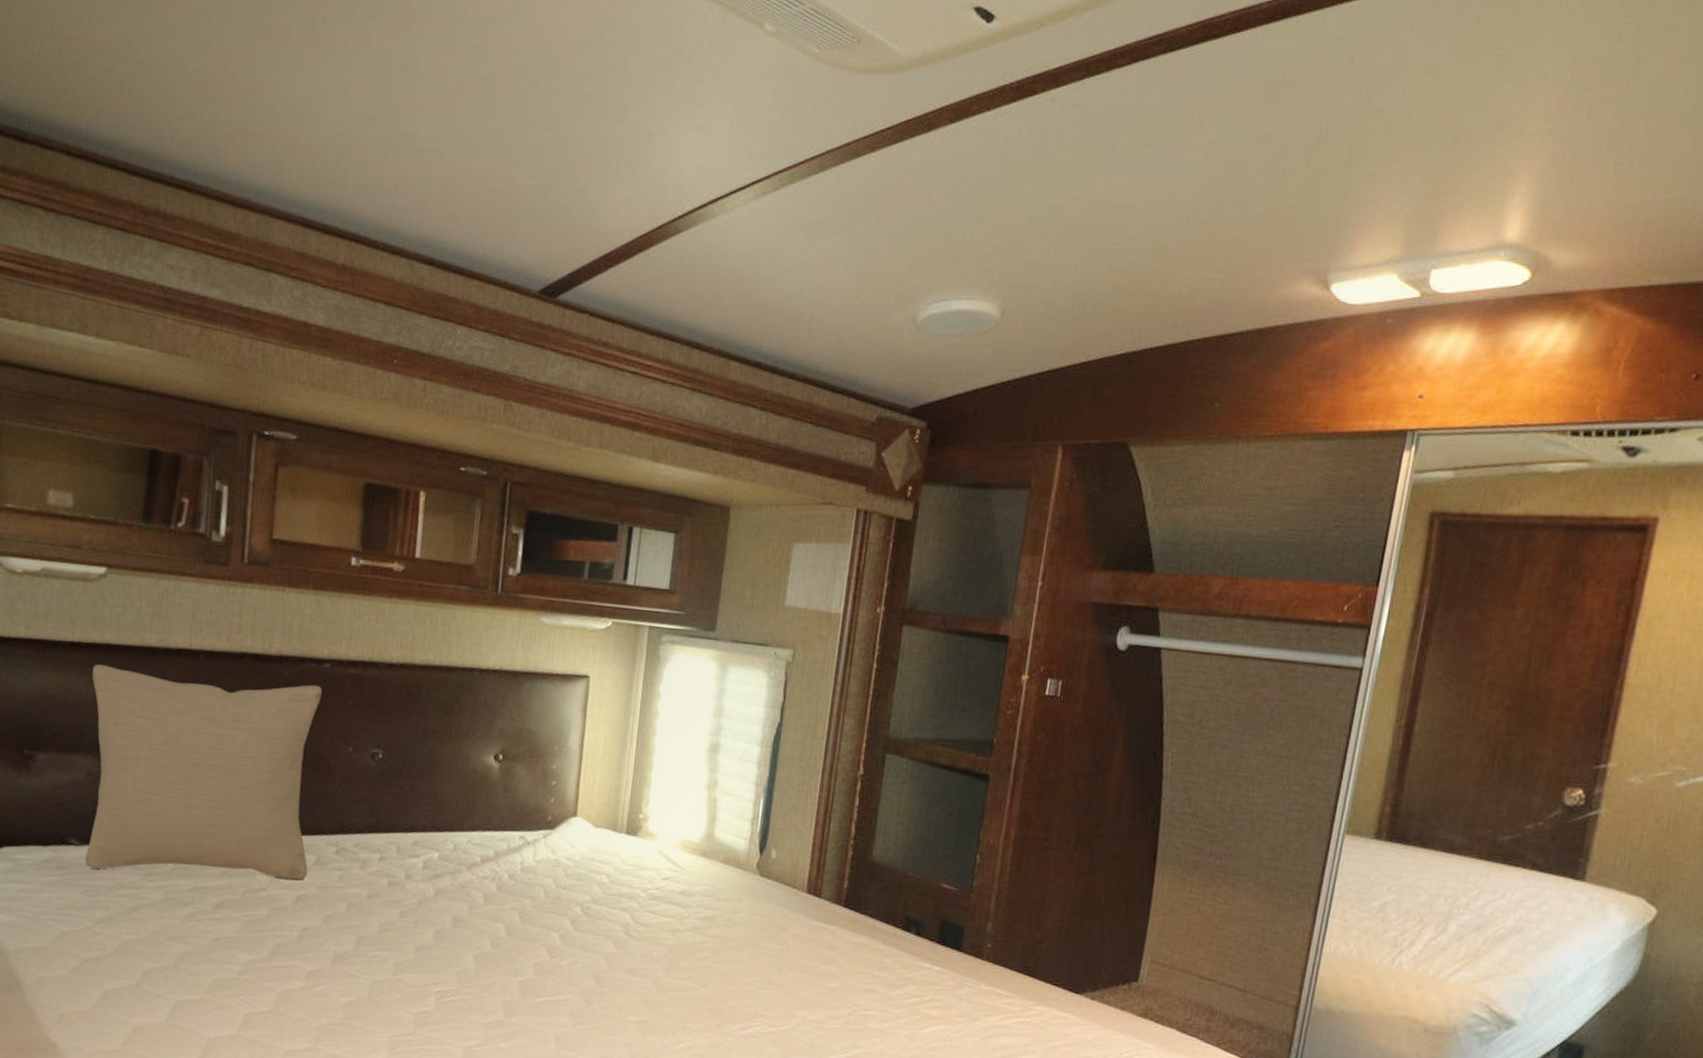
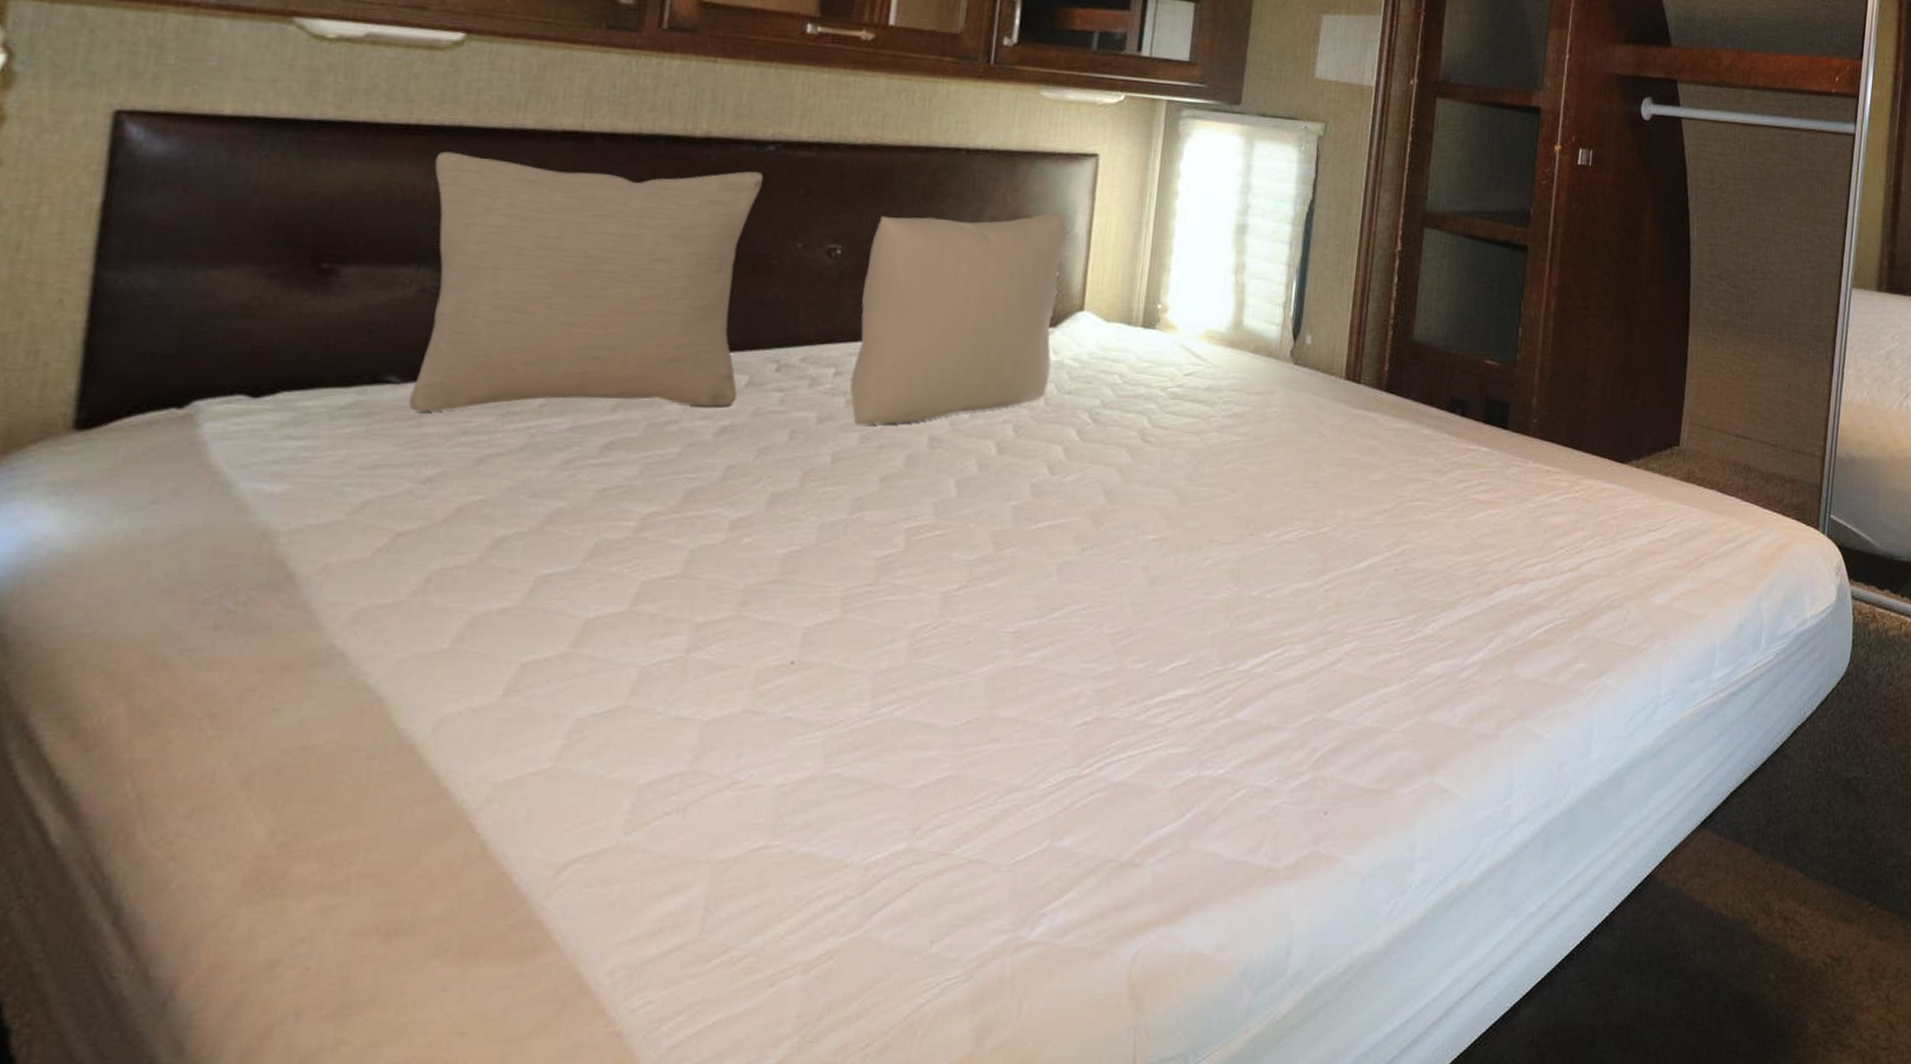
pillow: none [391,726,561,905] -> present [849,212,1066,425]

